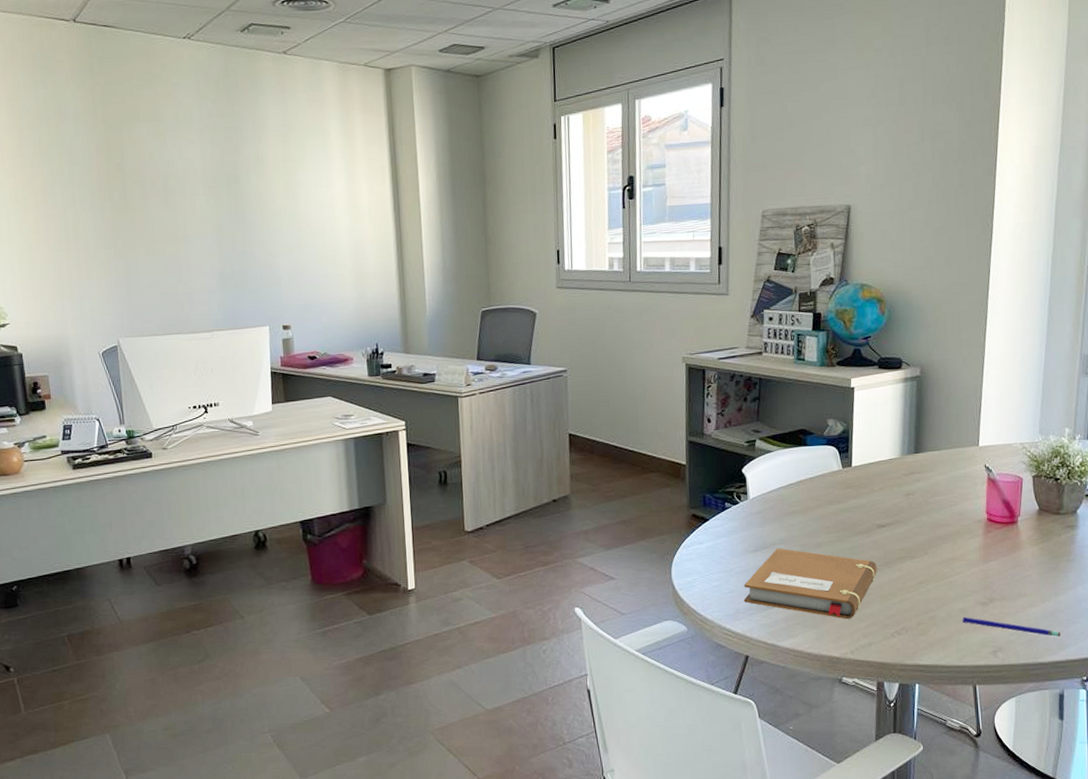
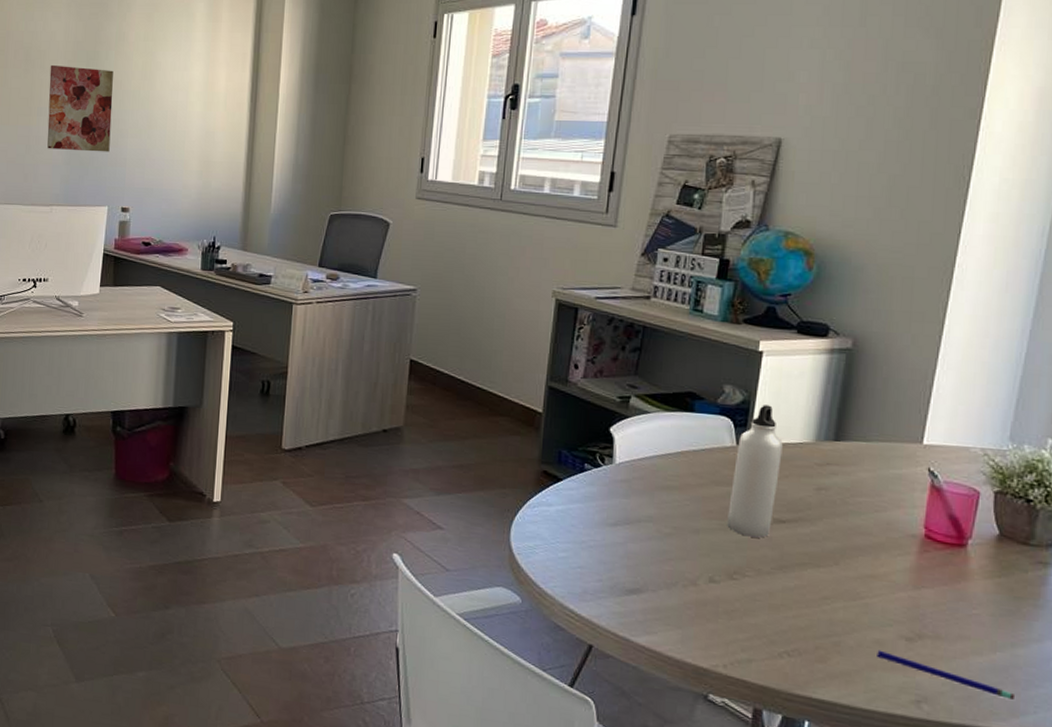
wall art: none [191,191,263,276] -> present [47,64,113,152]
notebook: present [743,548,877,619] -> none [594,526,769,626]
water bottle: none [841,431,878,543] -> present [727,405,783,538]

